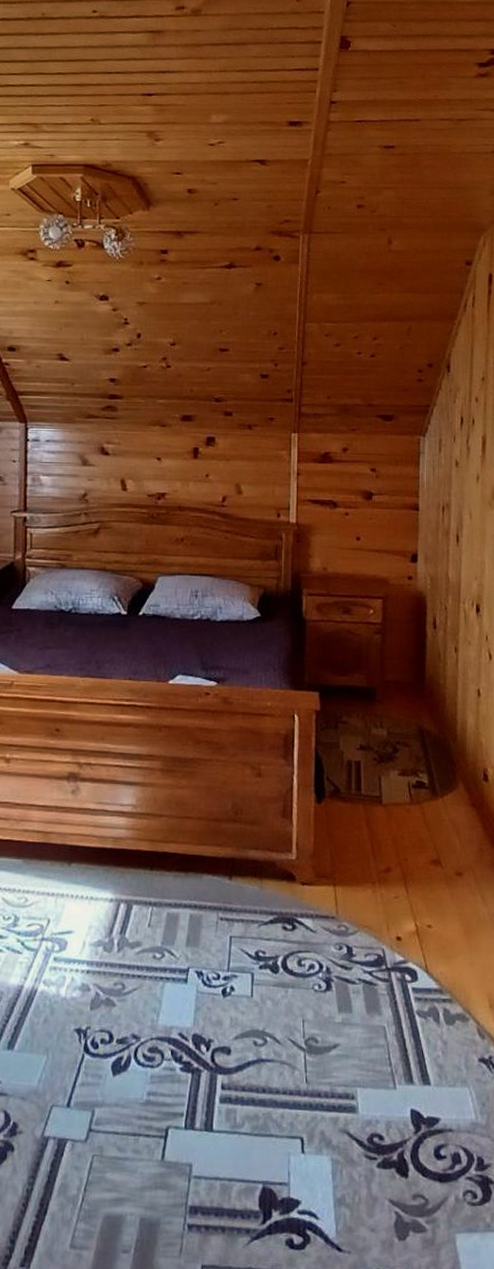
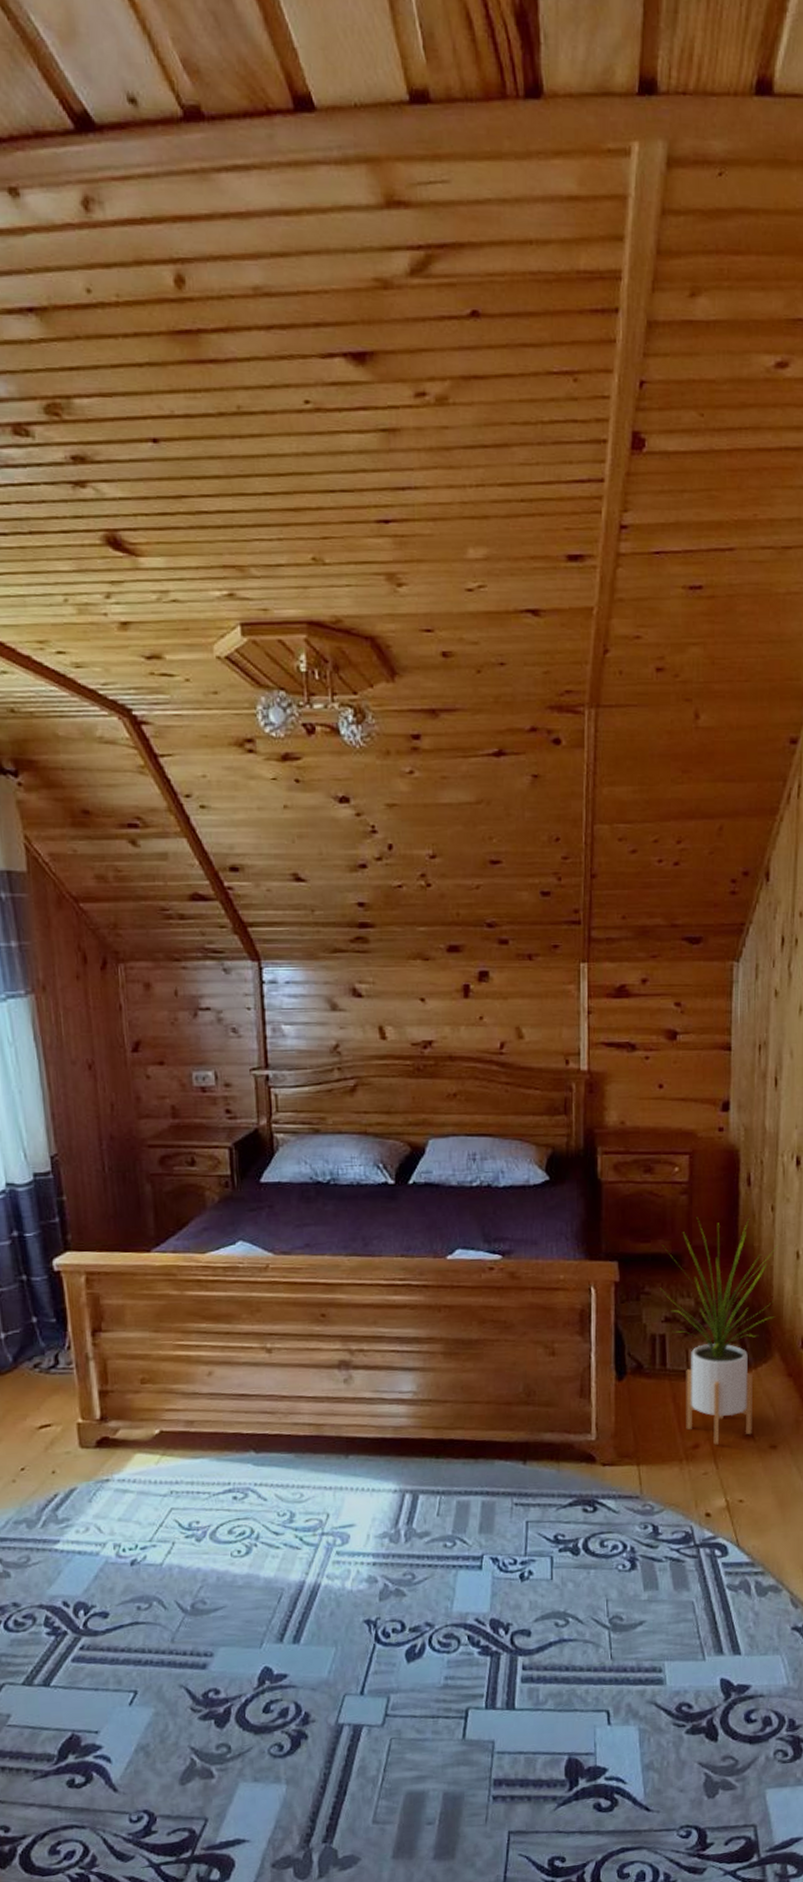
house plant: none [356,655,462,869] -> present [660,1217,779,1445]

